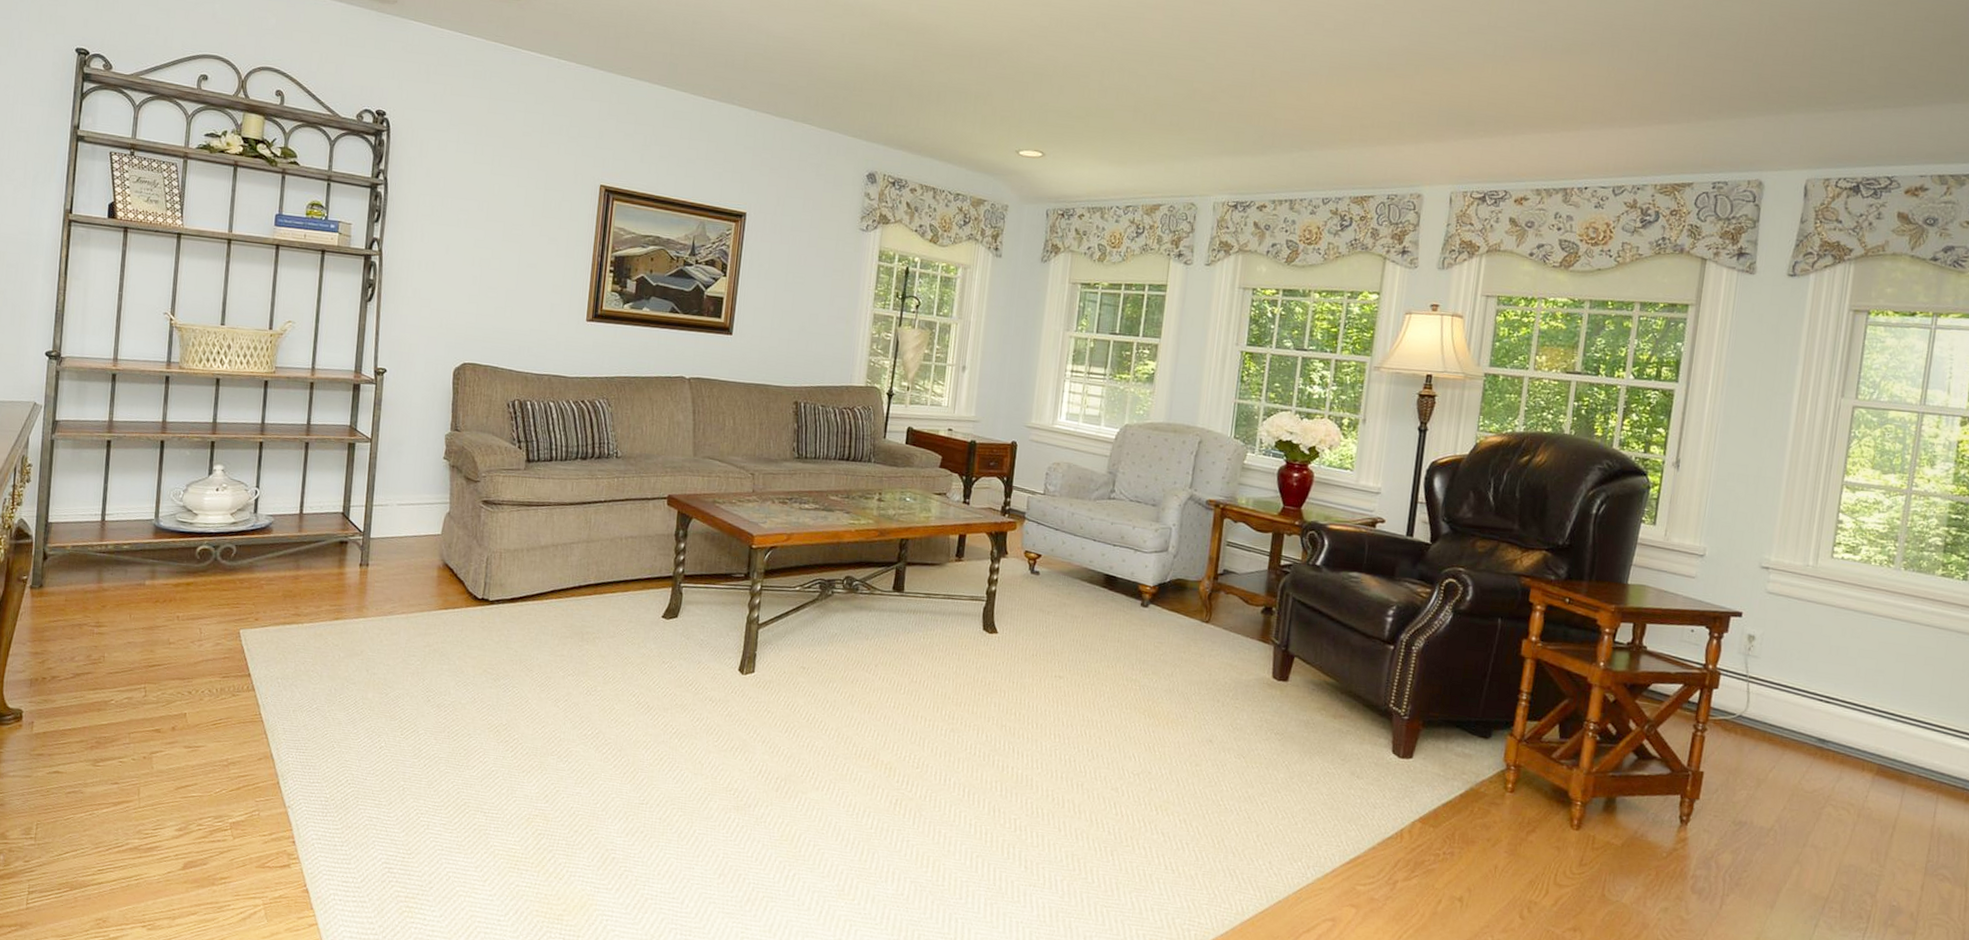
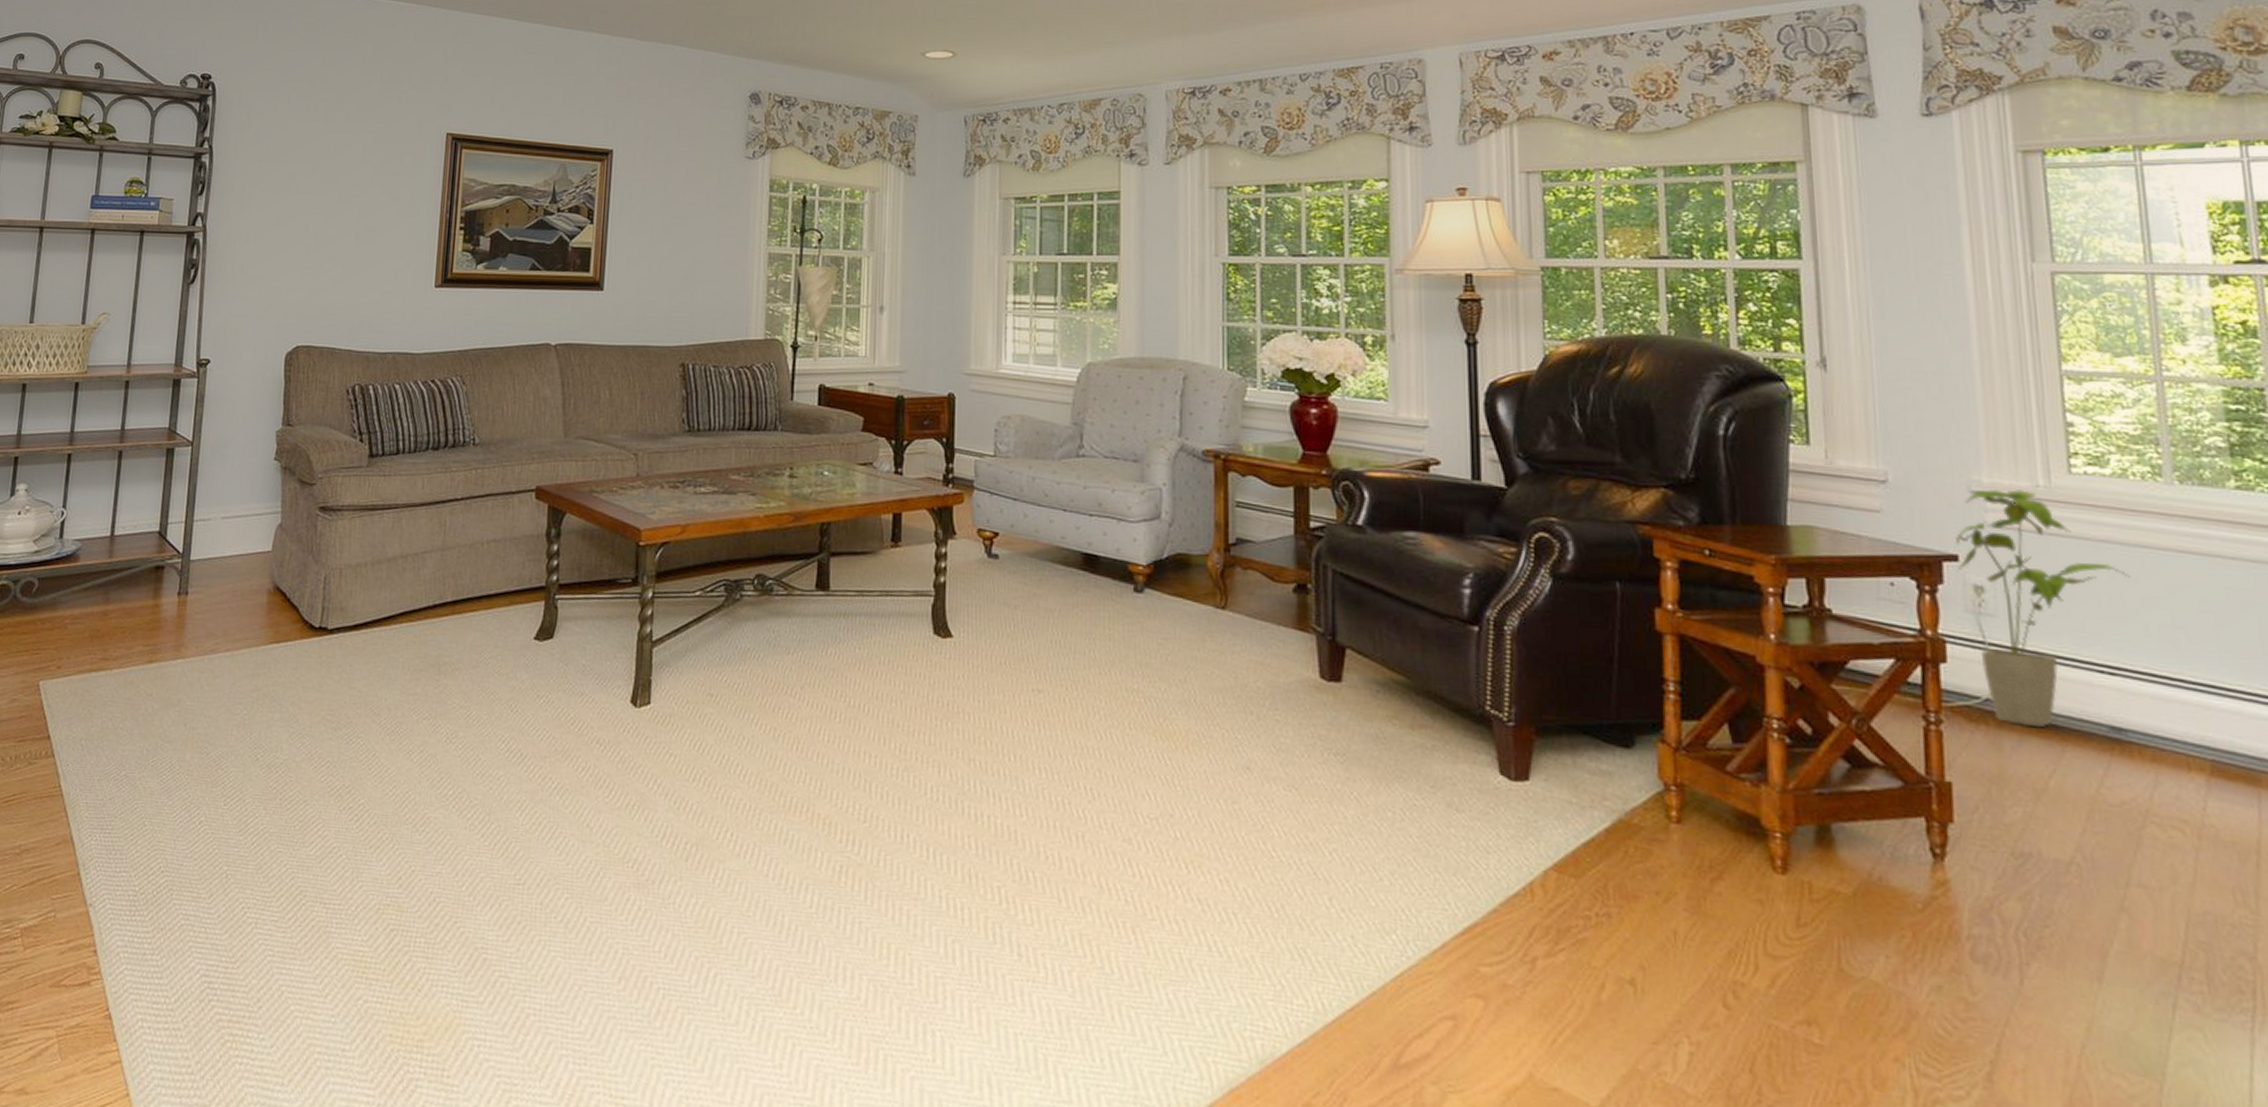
house plant: none [1740,565,1856,737] -> present [1956,489,2130,728]

